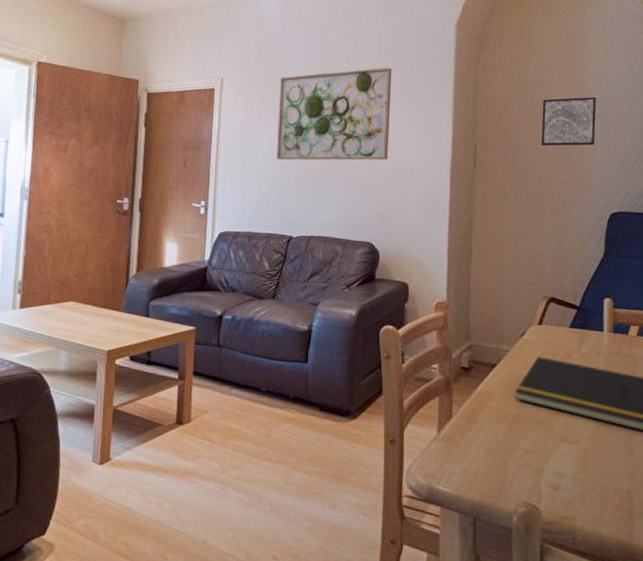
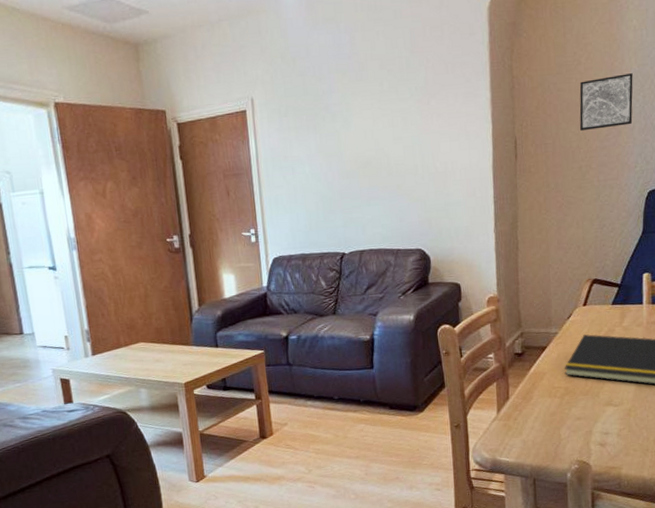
wall art: present [277,67,392,160] -> none [312,65,431,177]

